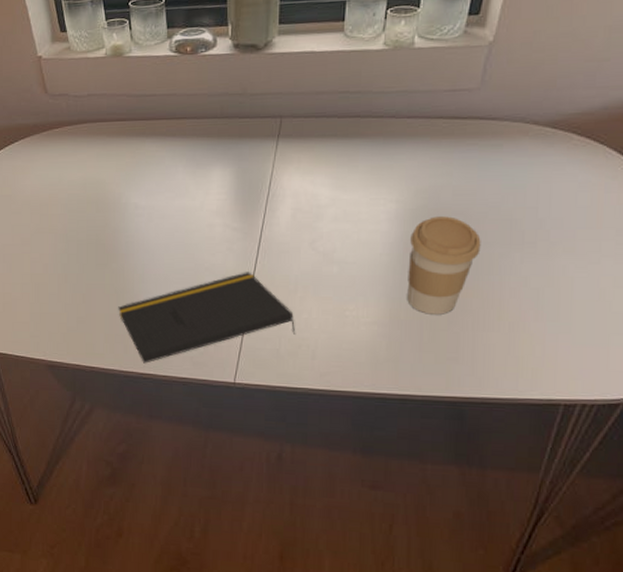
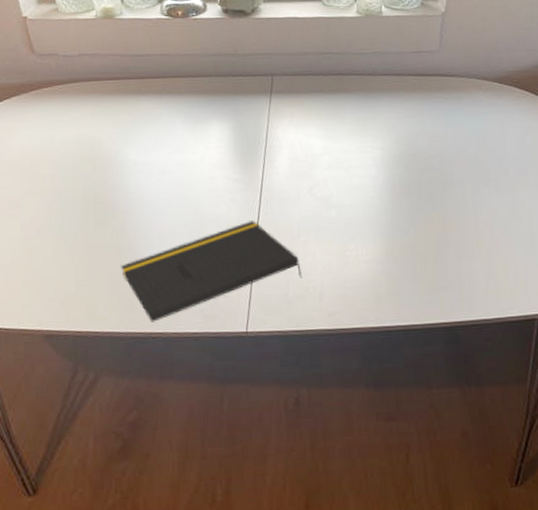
coffee cup: present [407,216,481,315] -> none [396,160,456,249]

